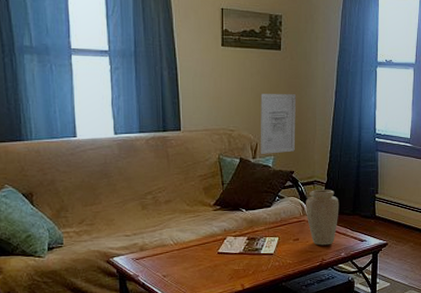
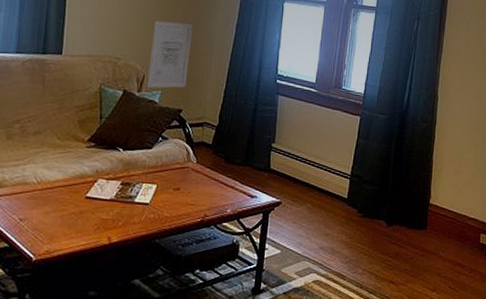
vase: present [306,190,339,246] -> none [191,133,230,199]

